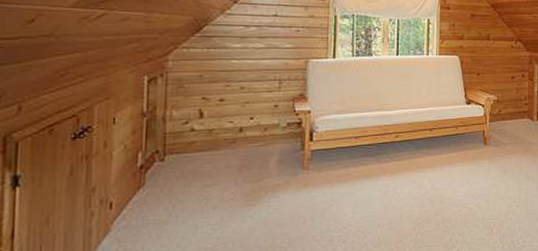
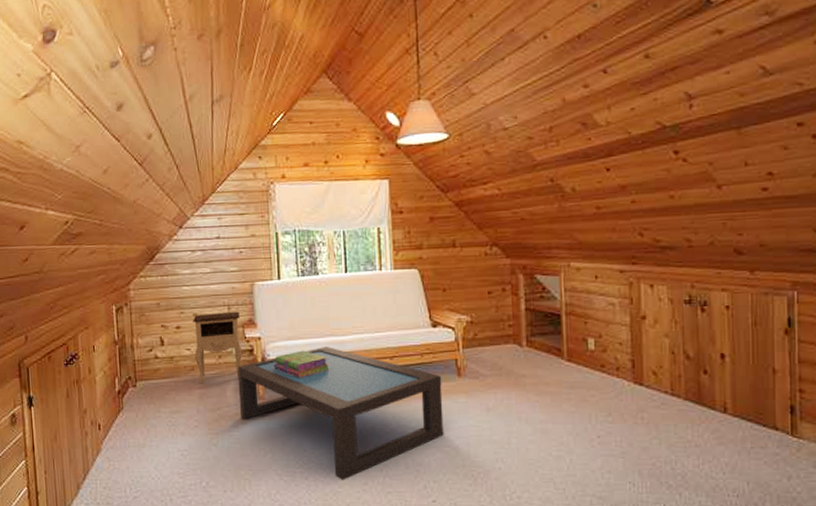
nightstand: none [238,86,291,156] -> present [193,311,243,384]
coffee table: none [281,120,471,240] -> present [237,347,444,480]
stack of books: none [320,123,375,149] -> present [273,350,330,378]

